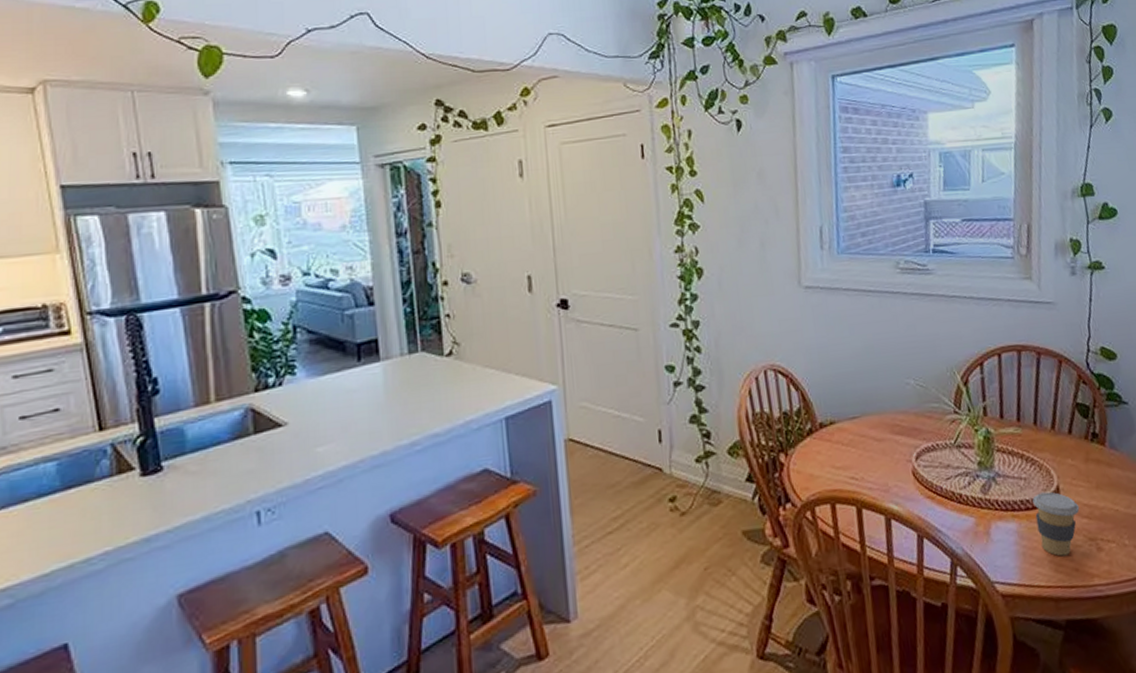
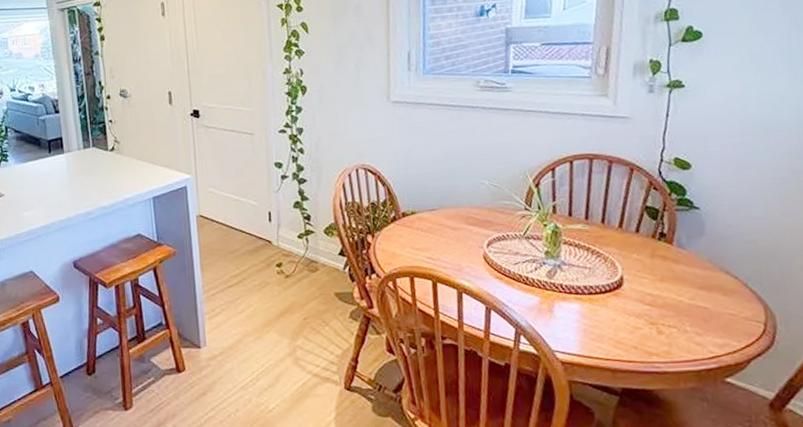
coffee cup: present [1032,491,1080,557] -> none [596,280,643,335]

